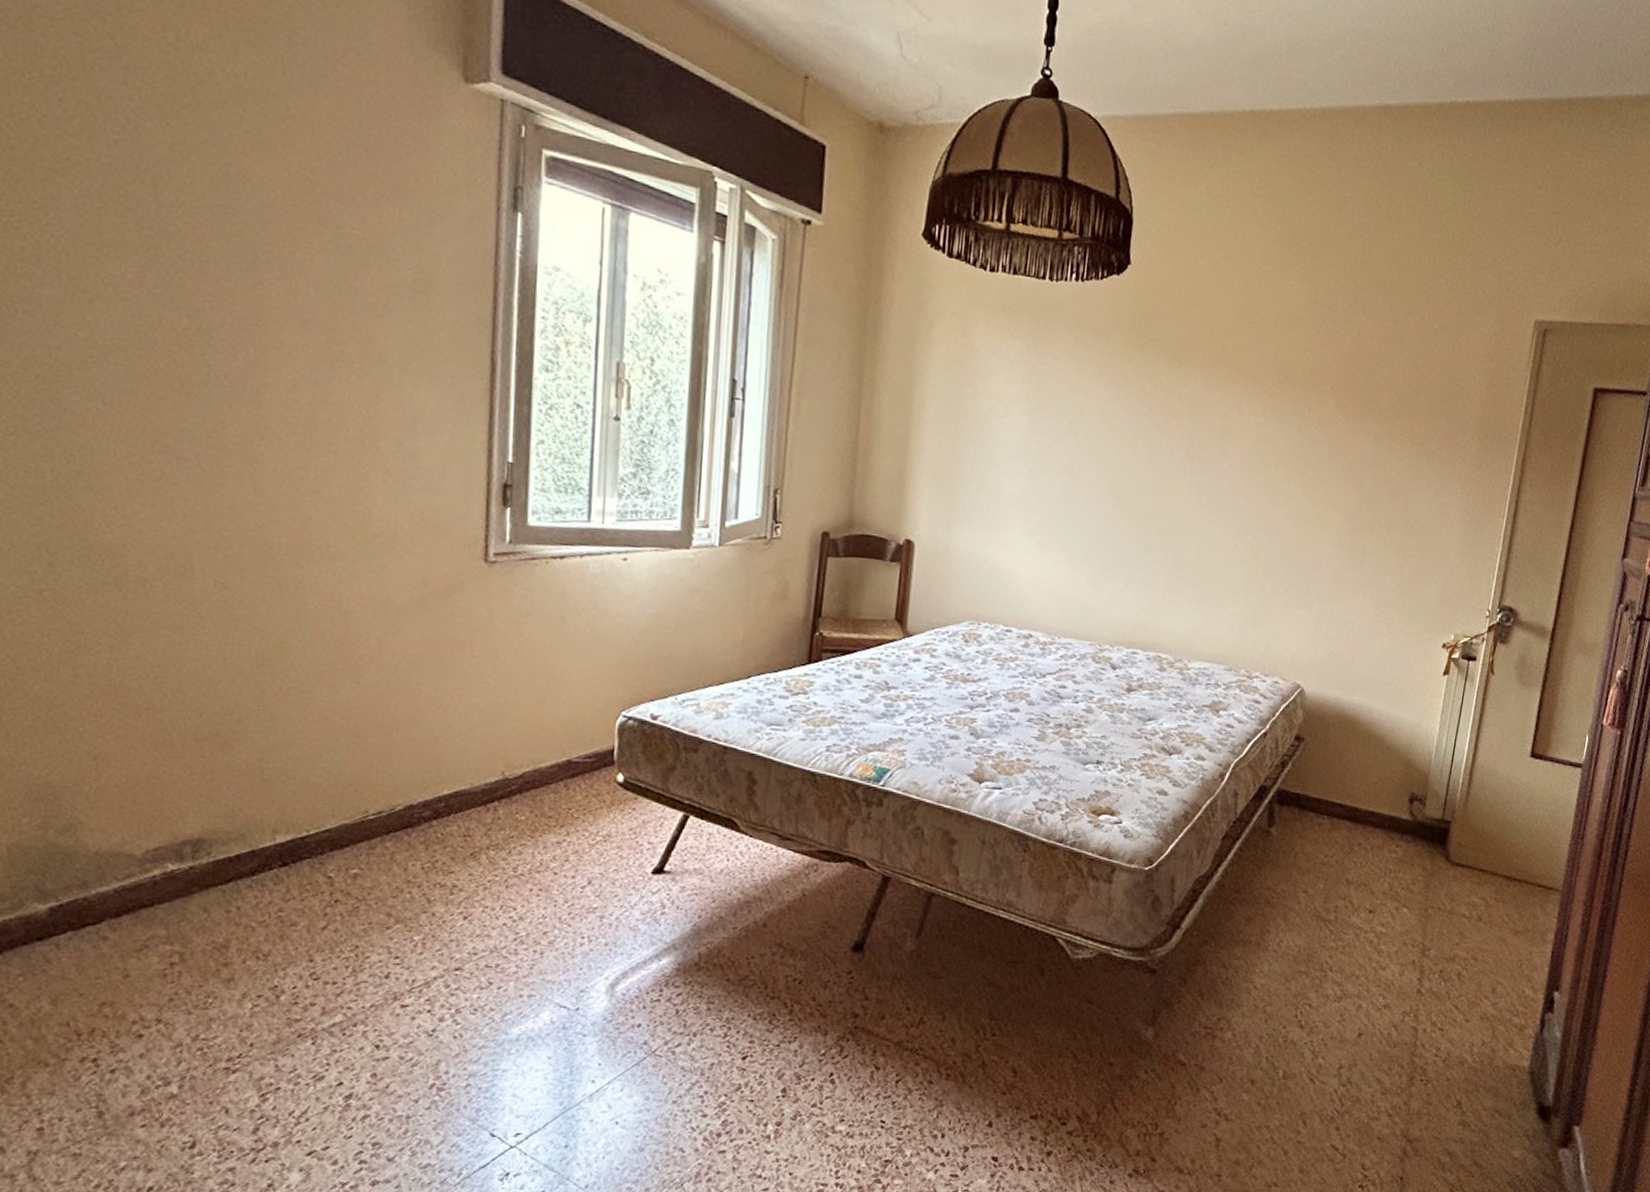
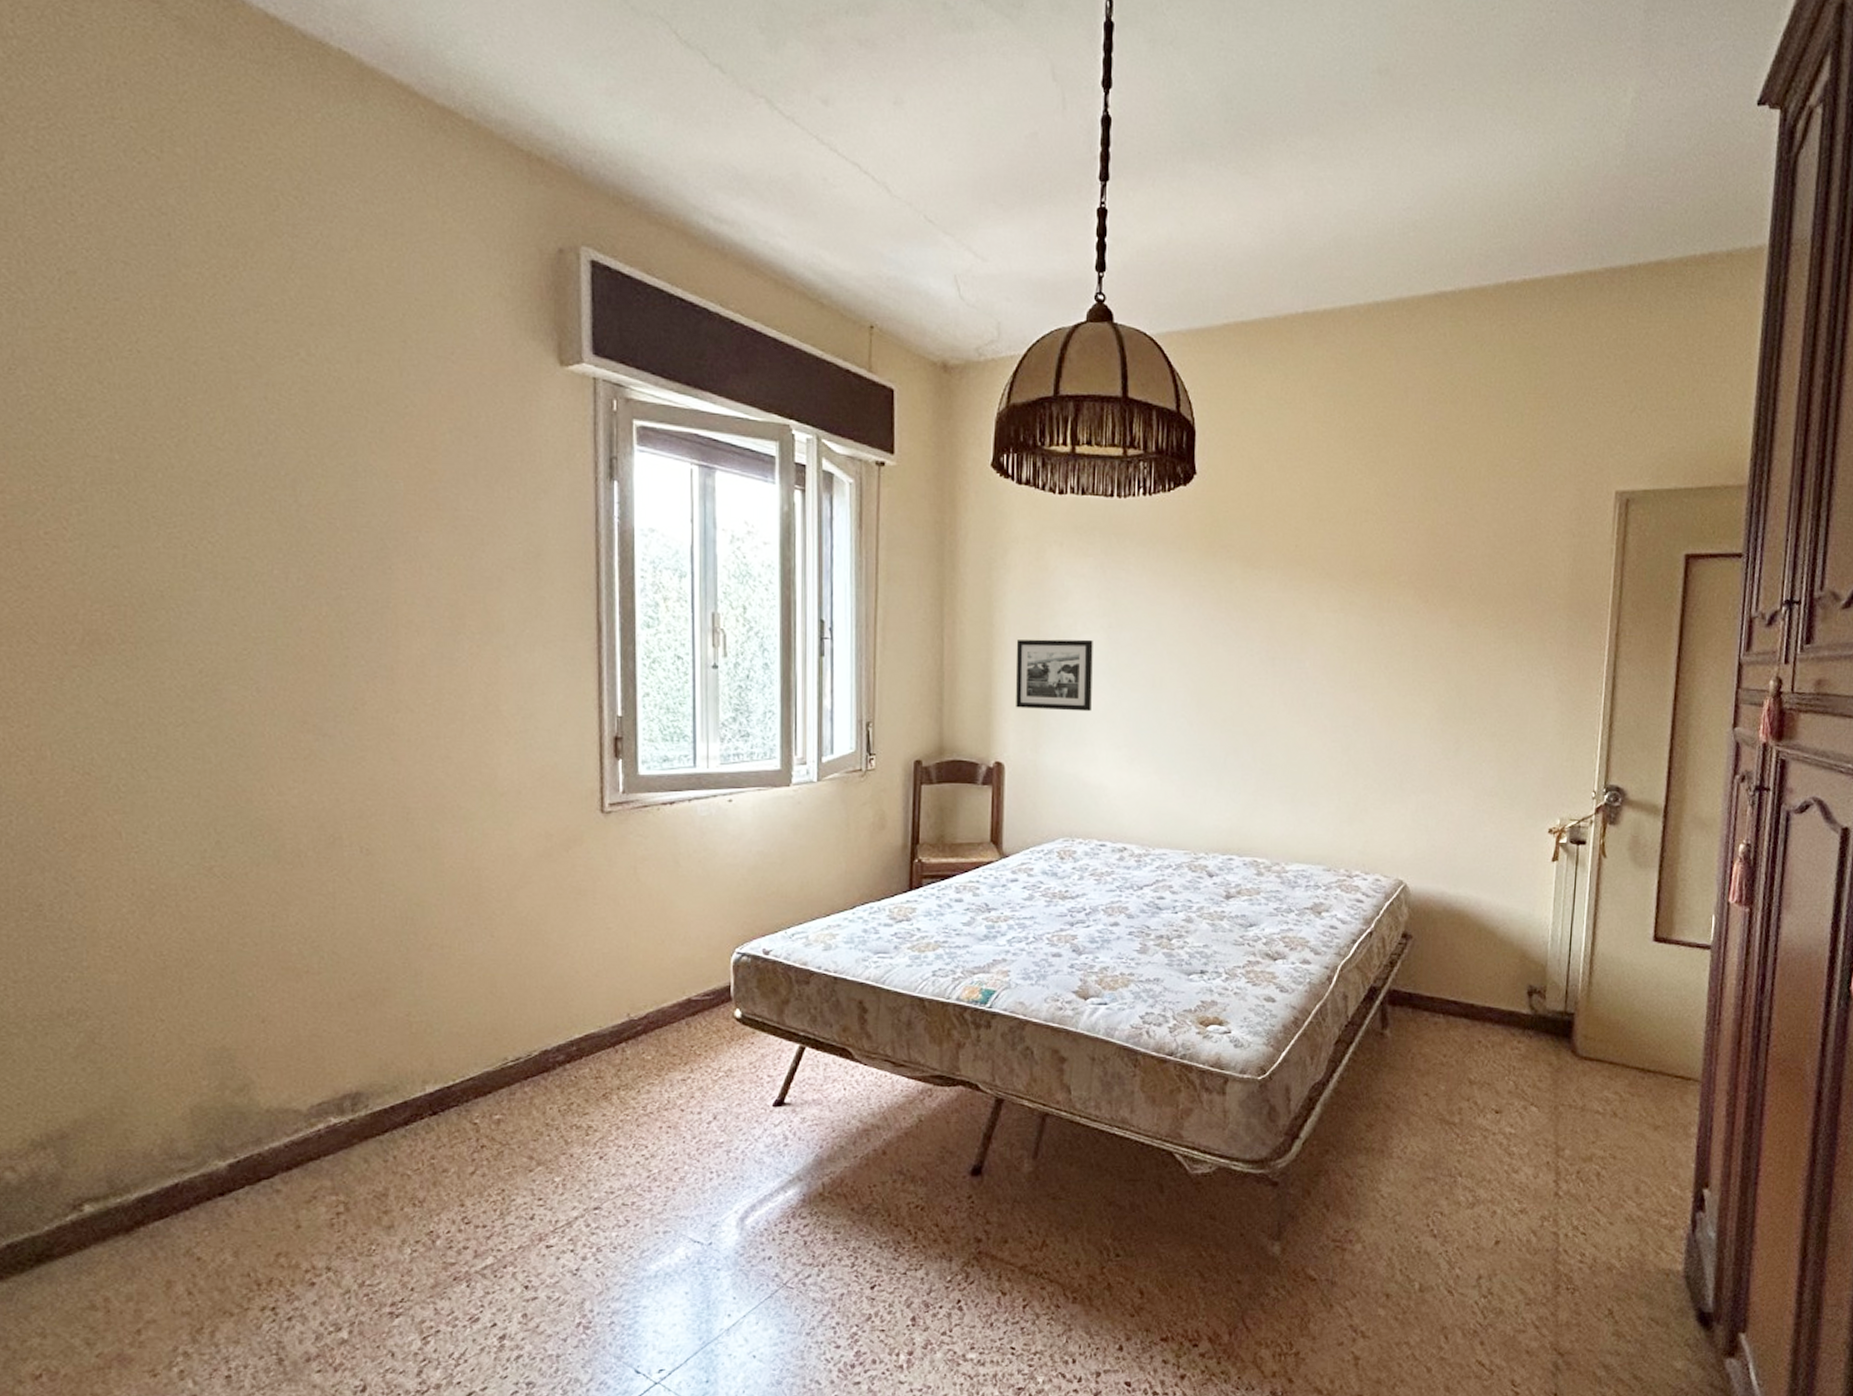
picture frame: none [930,417,1014,496] -> present [1015,639,1093,712]

